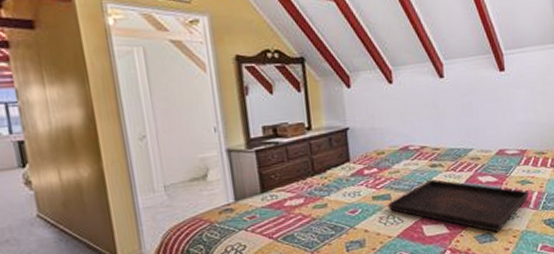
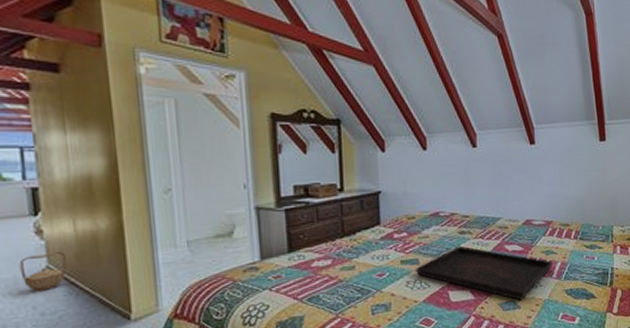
basket: none [12,201,56,239] -> present [19,252,67,291]

